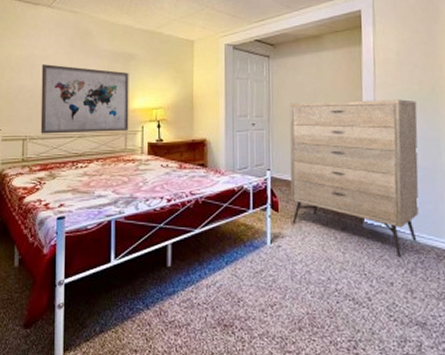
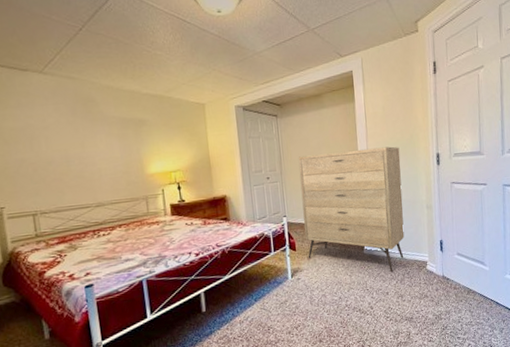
wall art: present [40,64,129,134] -> none [42,134,149,207]

